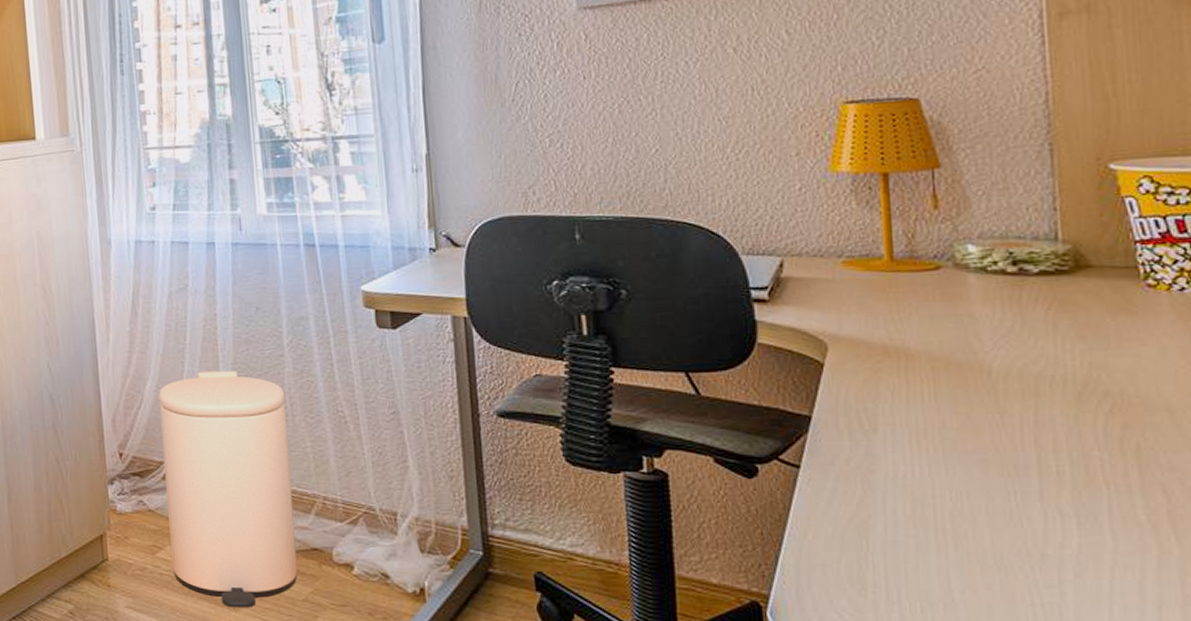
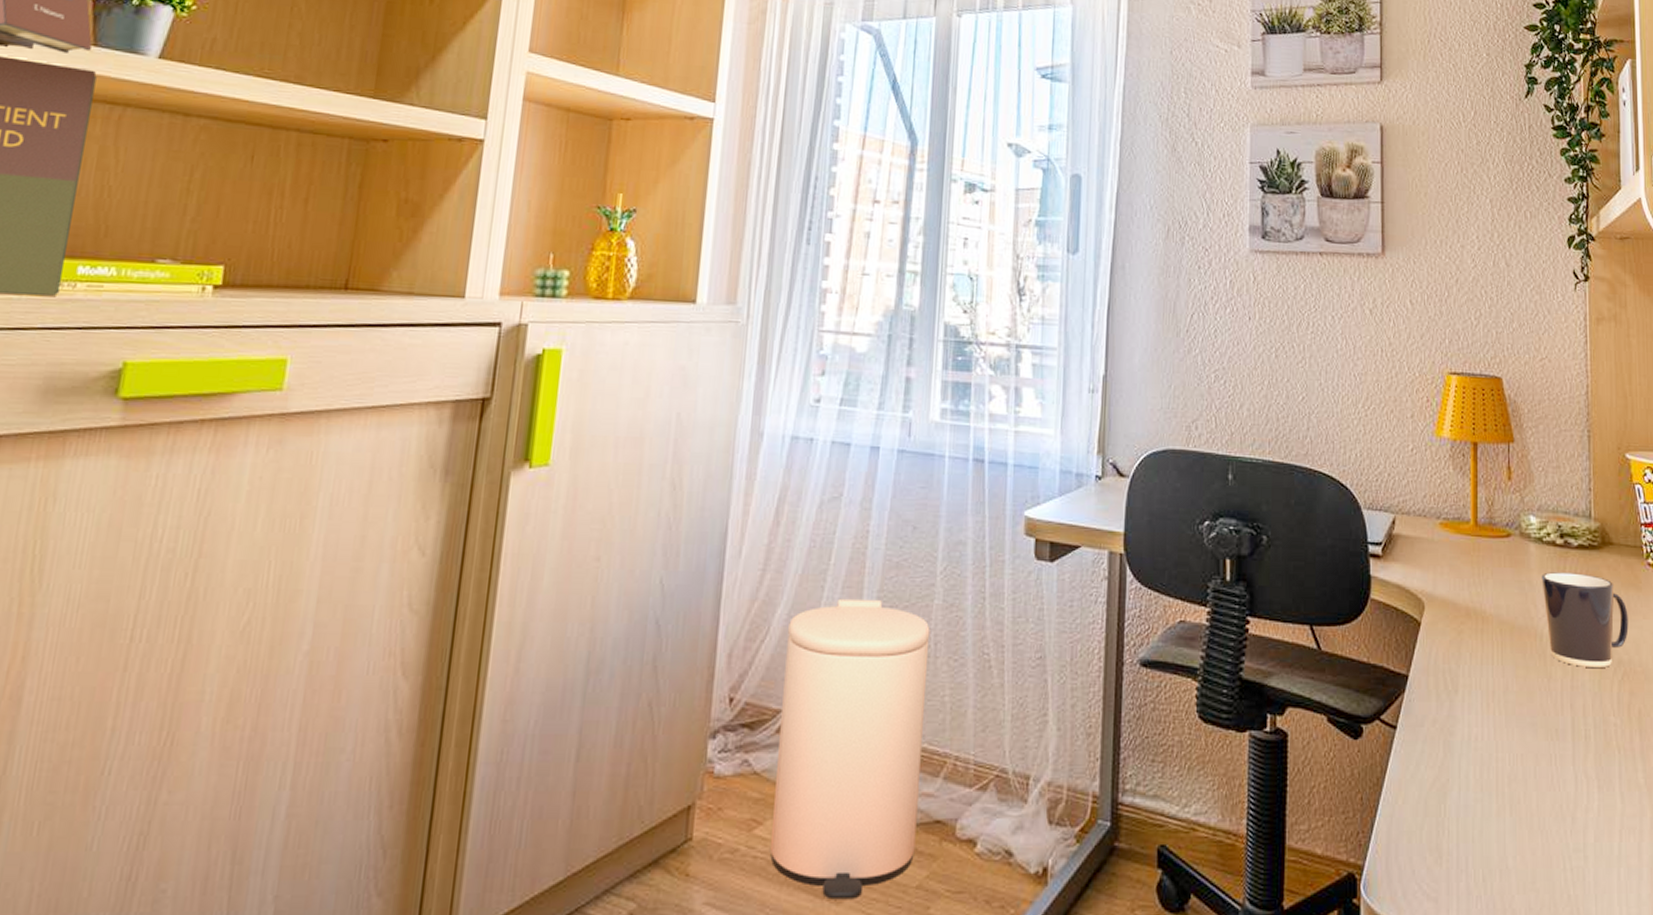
mug: none [987,301,1119,402] -> present [1541,572,1629,669]

